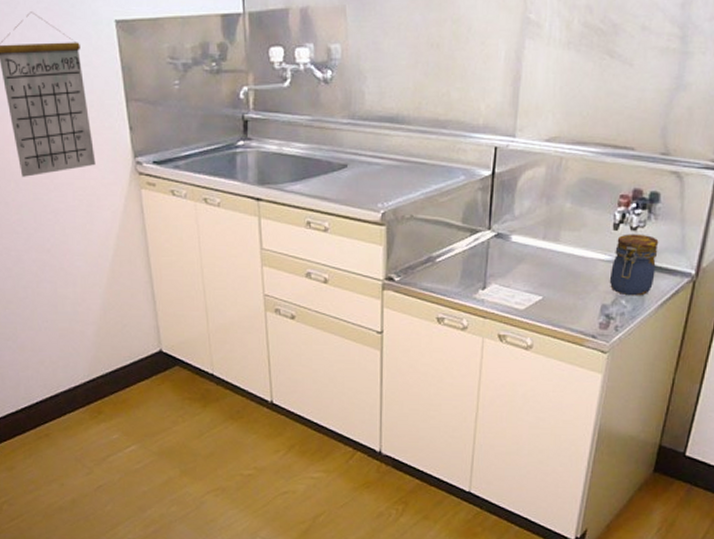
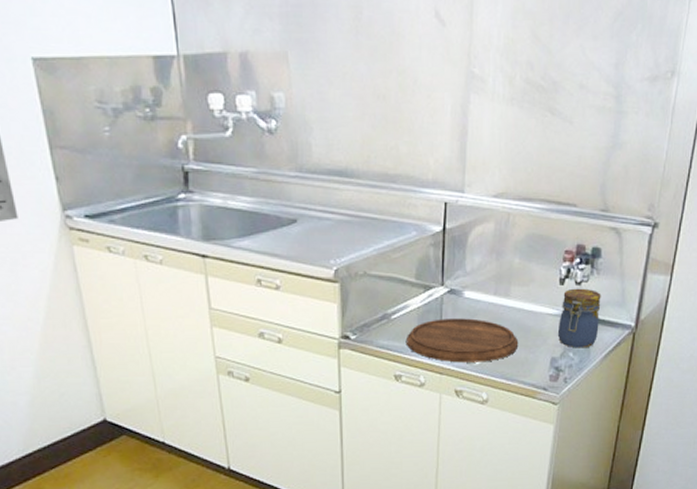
cutting board: none [451,262,567,307] -> present [407,318,519,363]

